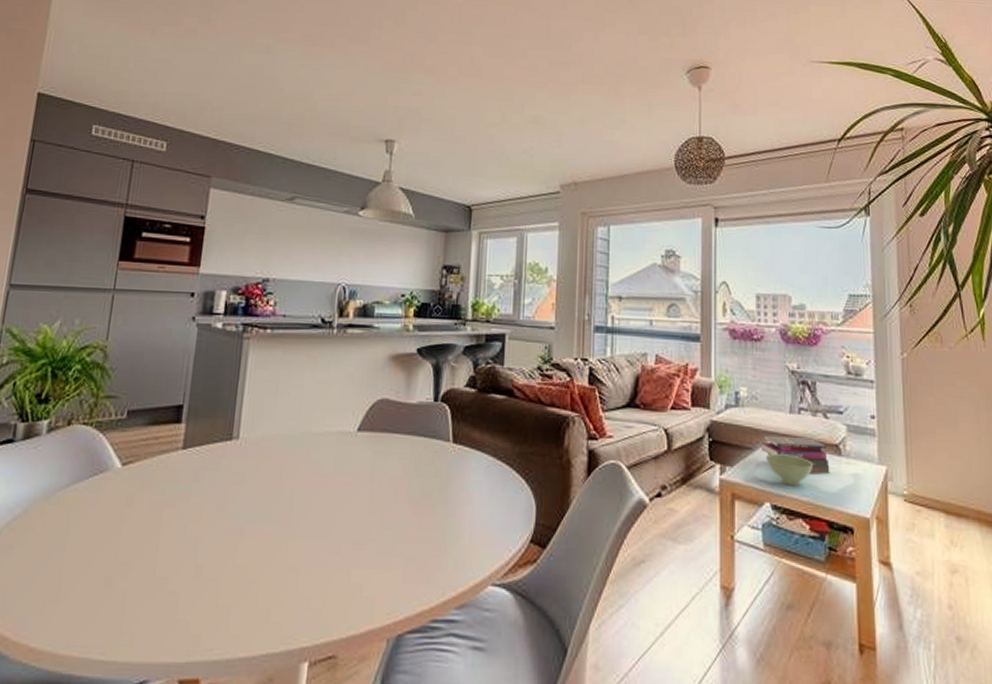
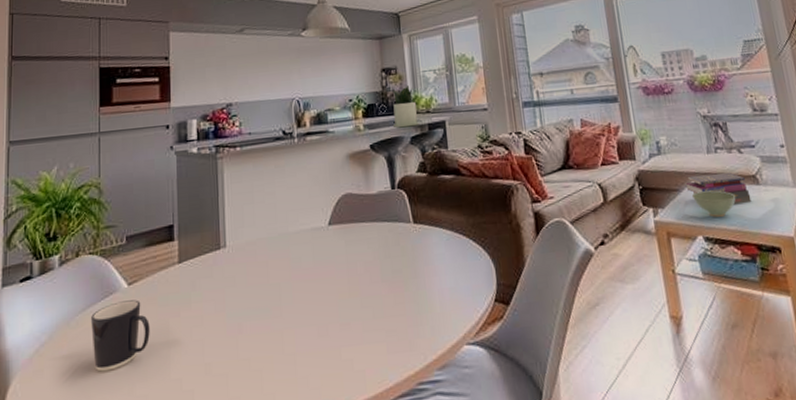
mug: none [71,482,140,558] -> present [90,299,150,372]
planter: none [445,288,477,335] -> present [392,85,420,128]

